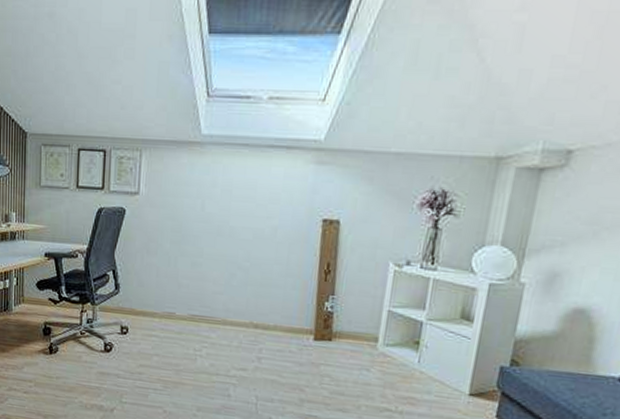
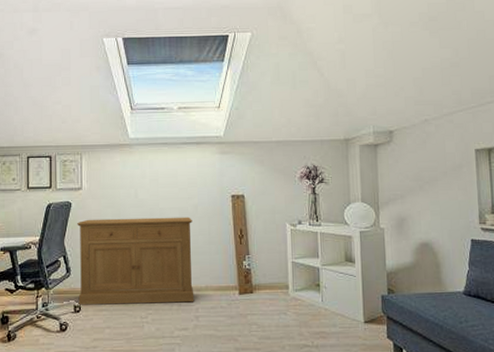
sideboard: none [126,231,269,341] -> present [77,217,194,305]

